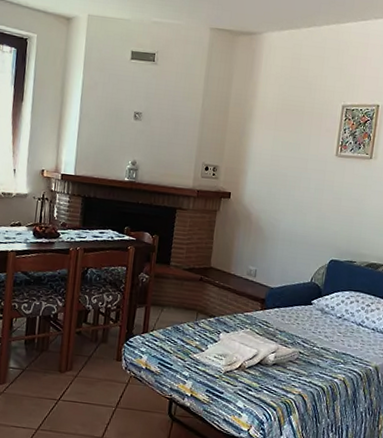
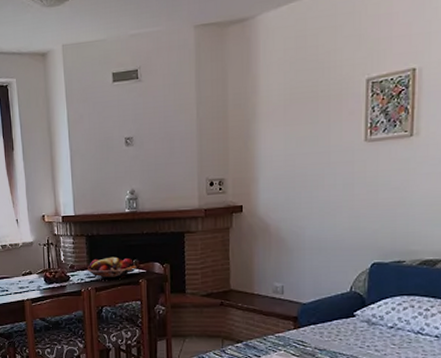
fruit basket: none [78,220,128,243] -> present [87,256,137,279]

